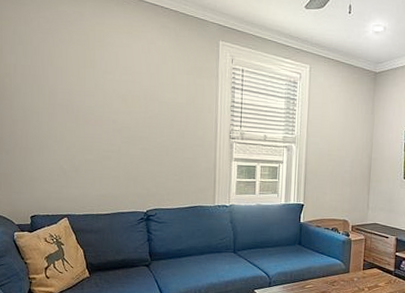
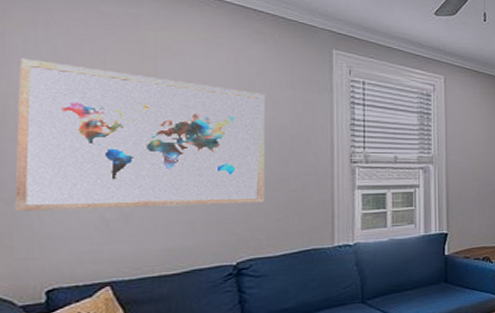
wall art: none [11,47,168,166] -> present [13,58,265,211]

